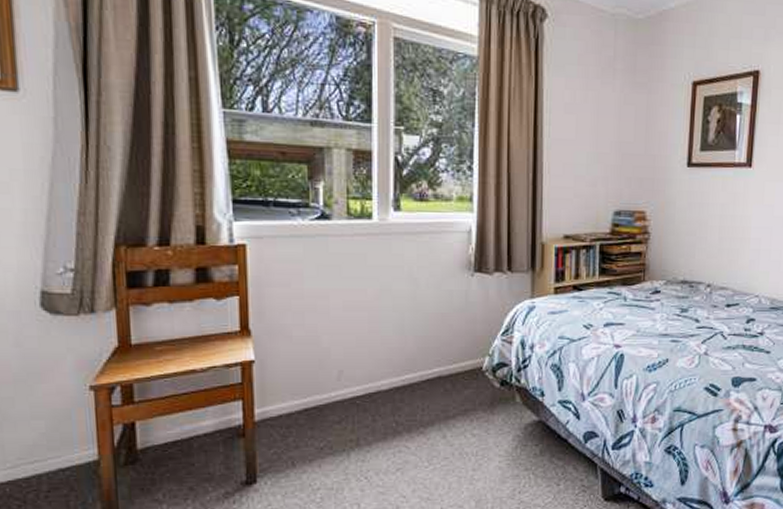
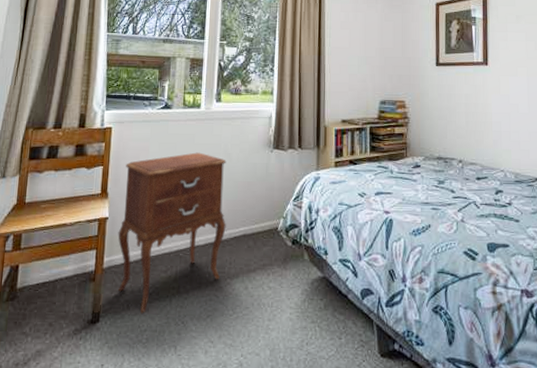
nightstand: none [270,277,415,471] -> present [118,152,227,313]

